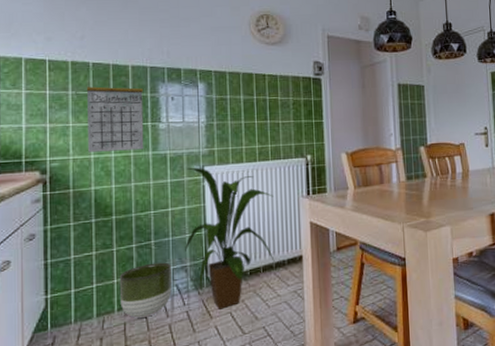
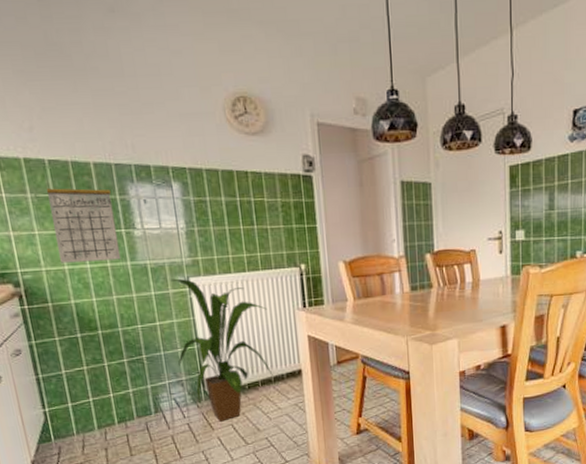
planter: present [119,262,172,318] -> none [114,376,170,430]

